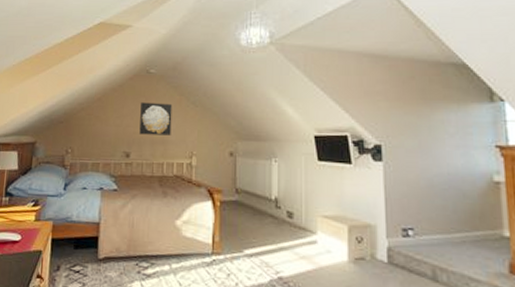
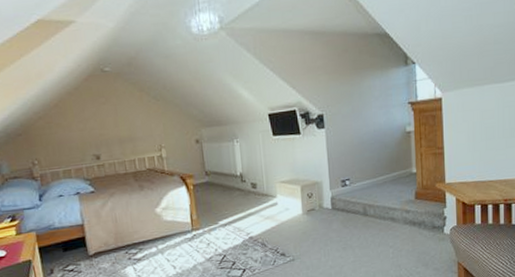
wall art: present [139,102,173,136] -> none [101,101,138,136]

